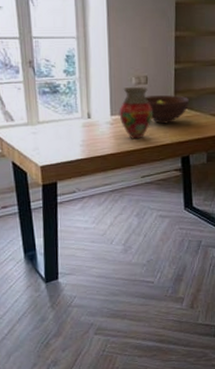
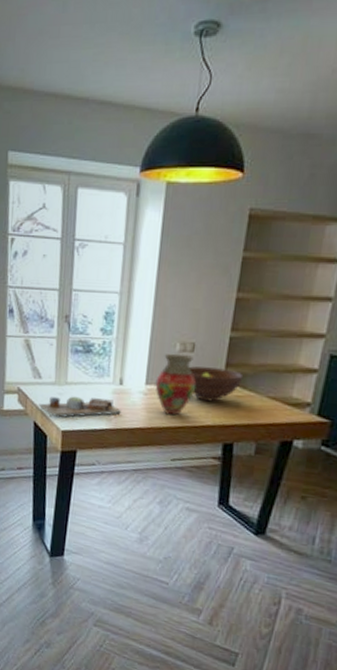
cutting board: none [13,132,92,155] -> present [37,396,121,418]

